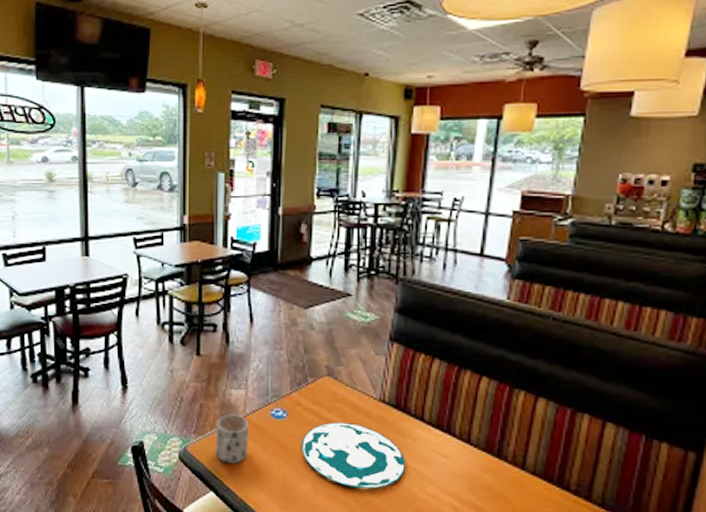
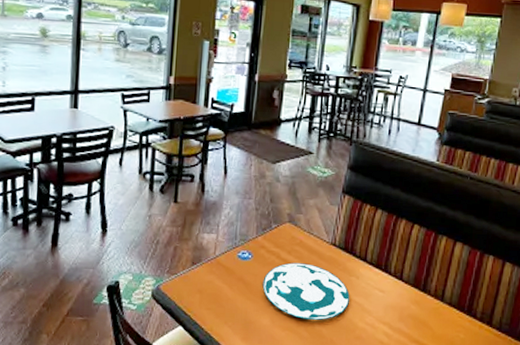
mug: present [216,414,248,464] -> none [186,255,217,301]

